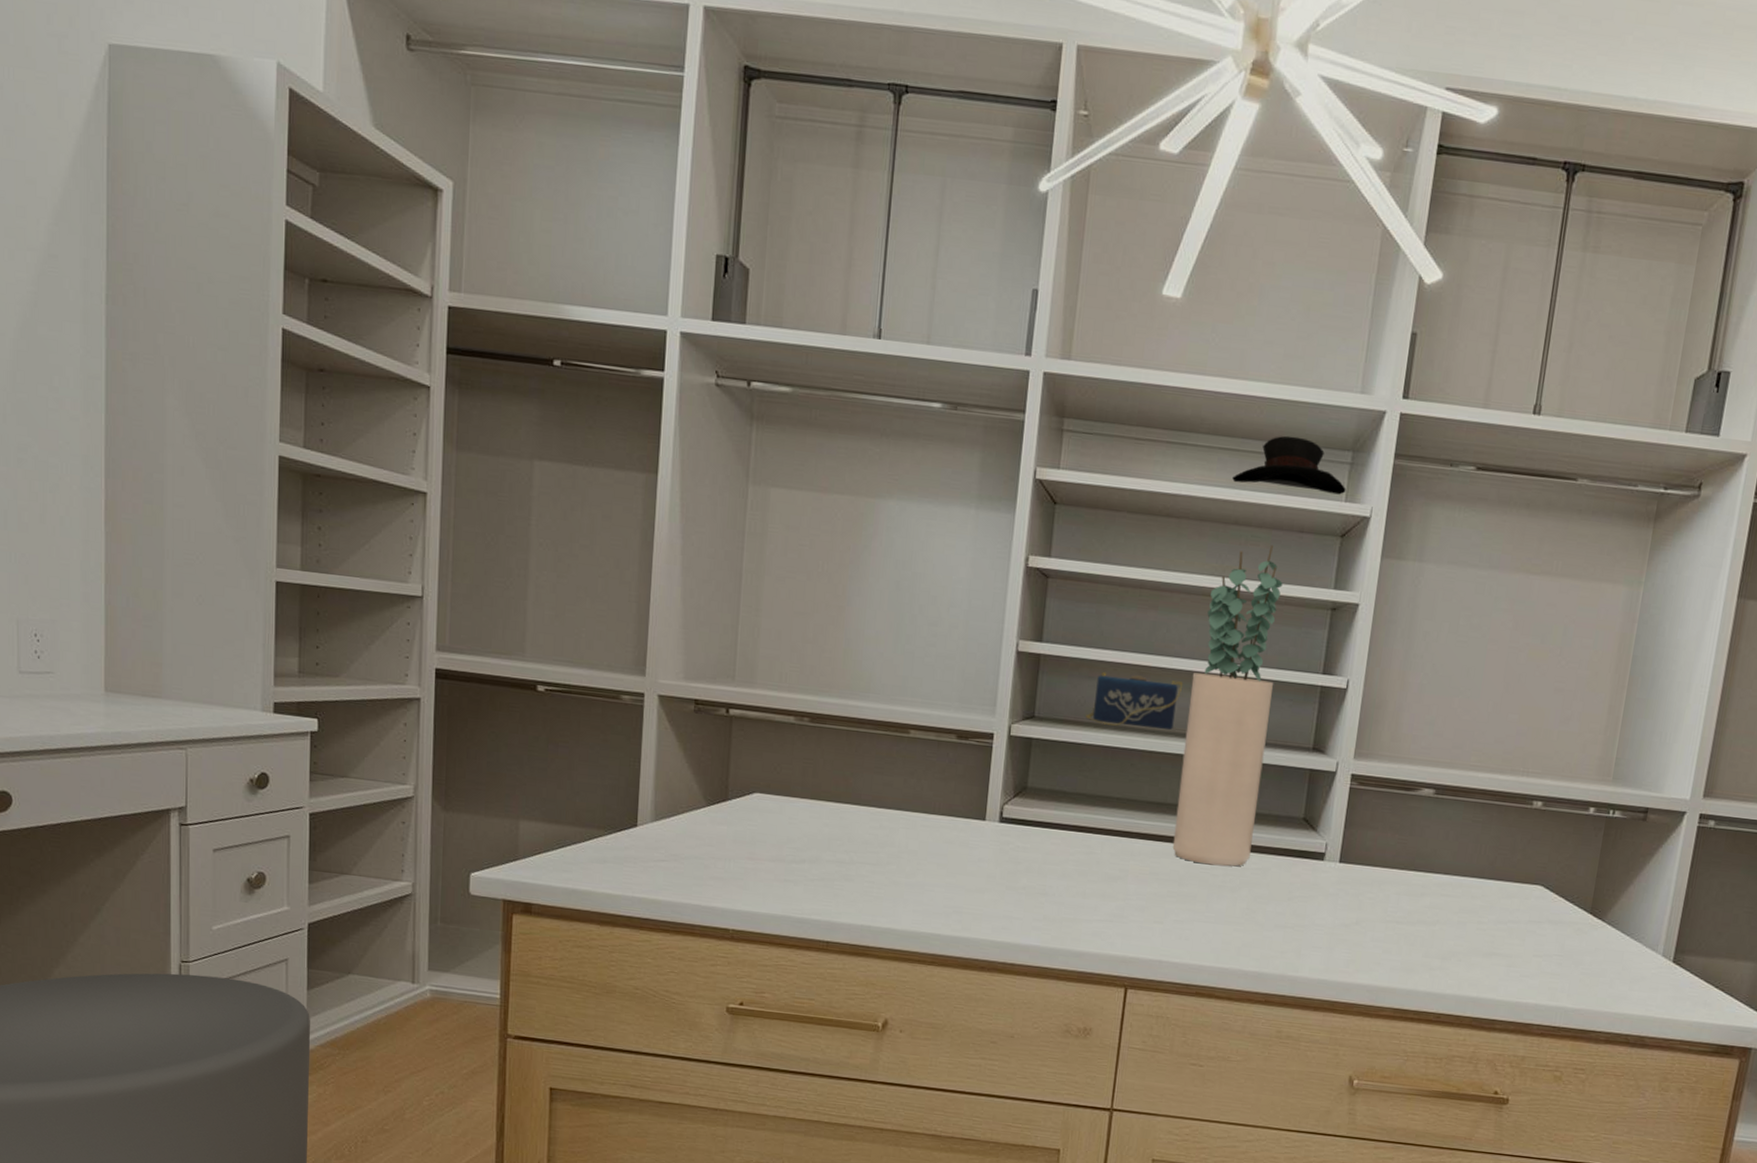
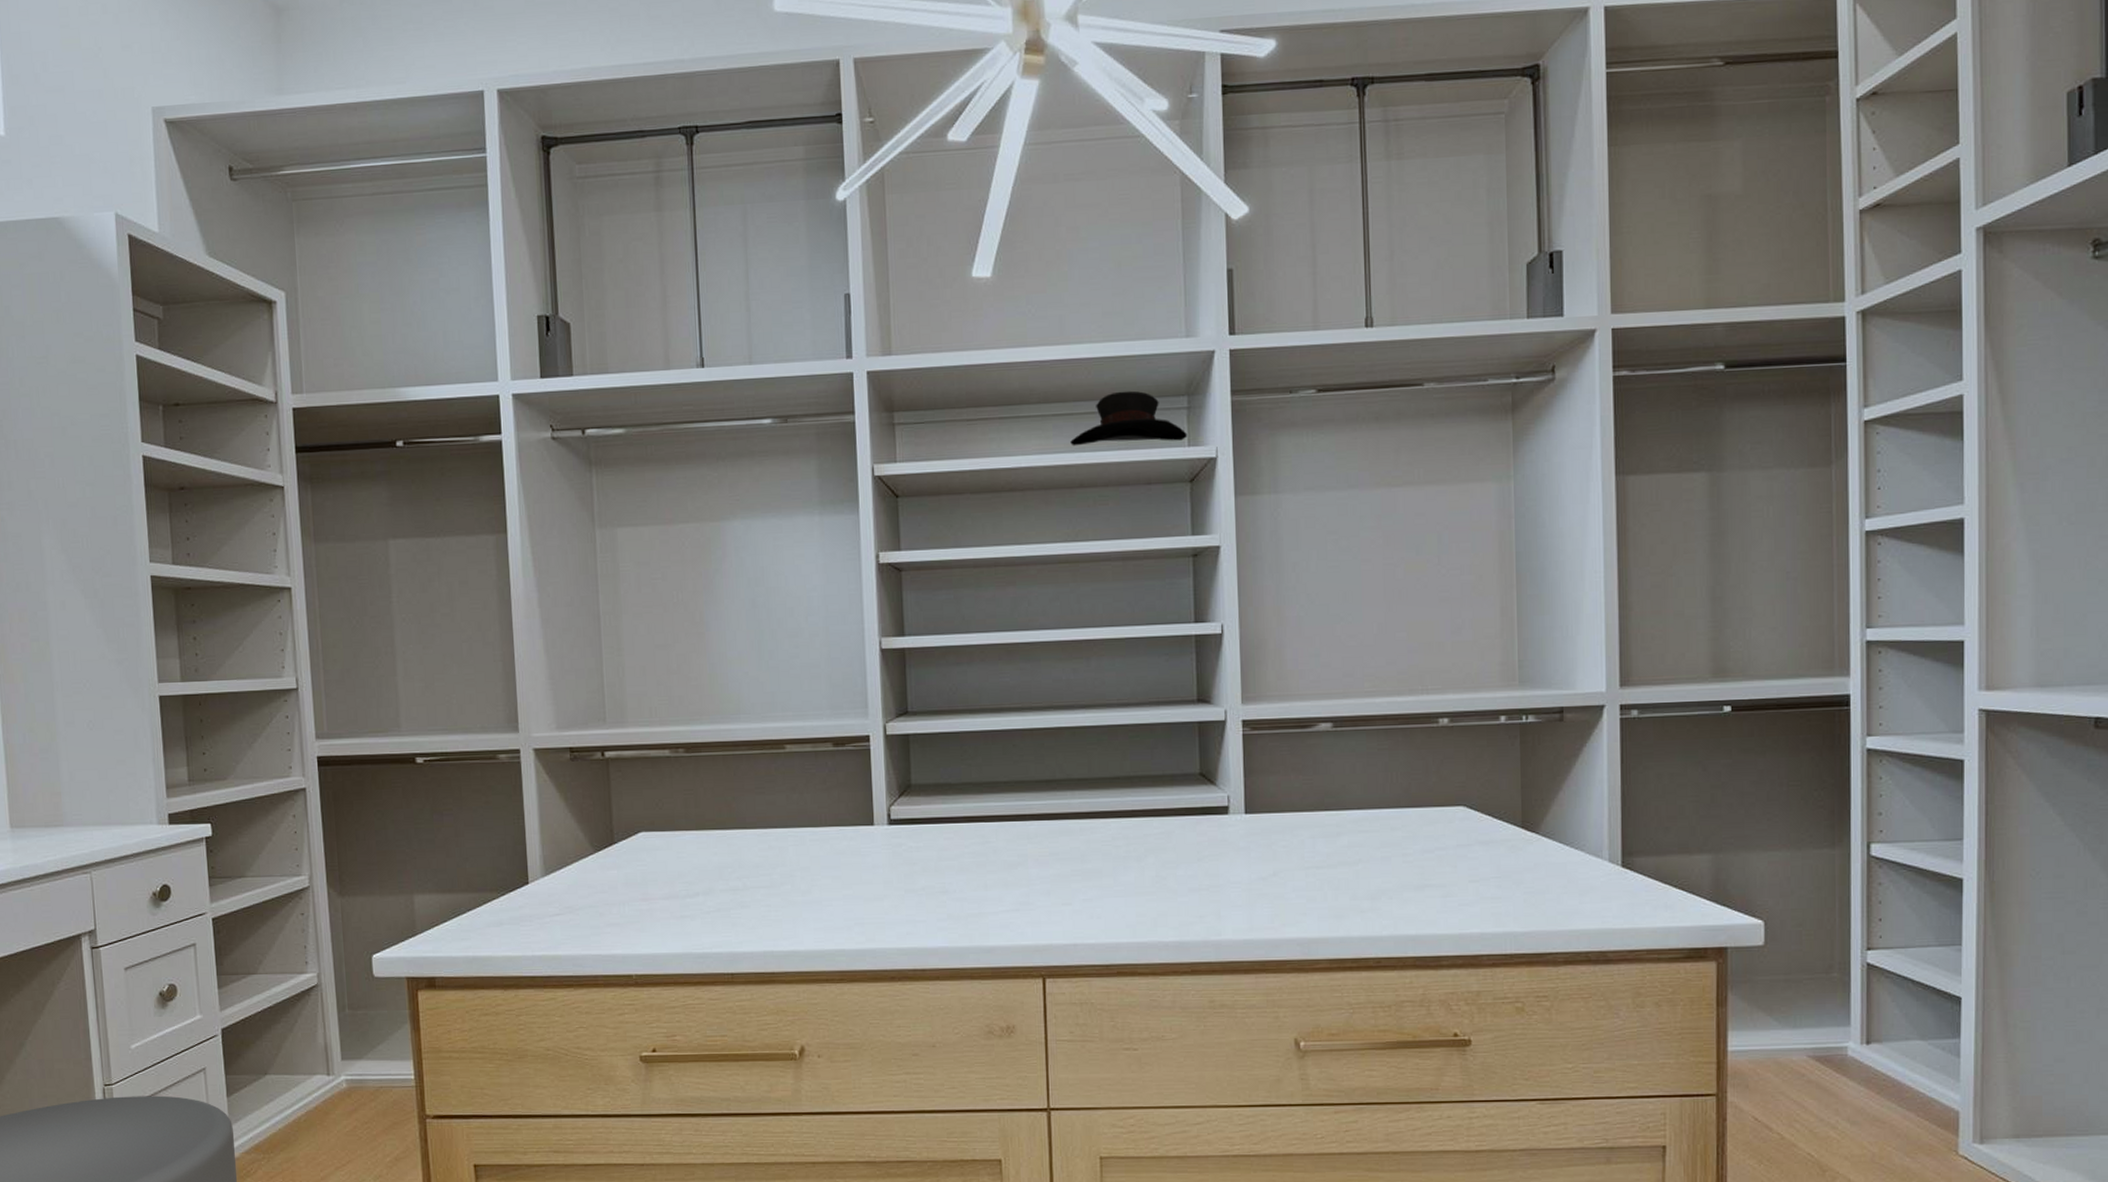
clutch bag: present [1085,671,1184,731] -> none [959,653,1054,709]
vase: present [1172,545,1283,867] -> none [1061,502,1151,837]

